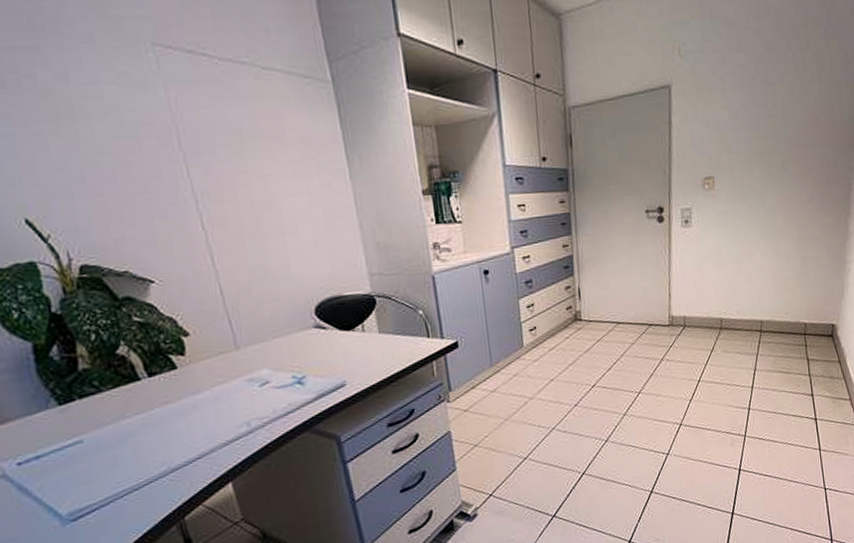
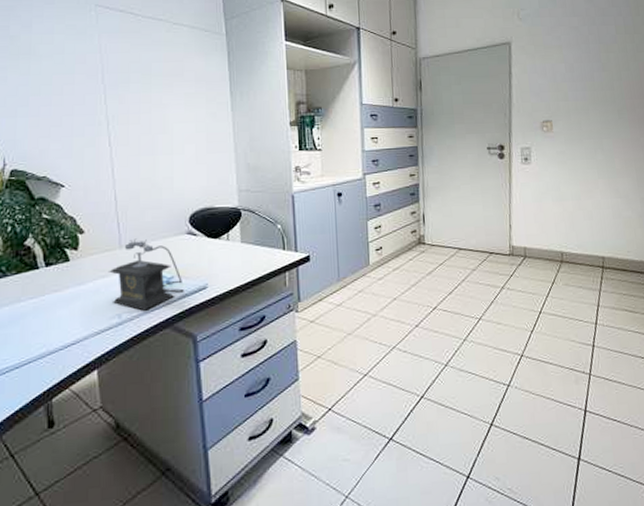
telephone: none [226,337,320,416] -> present [108,238,184,311]

